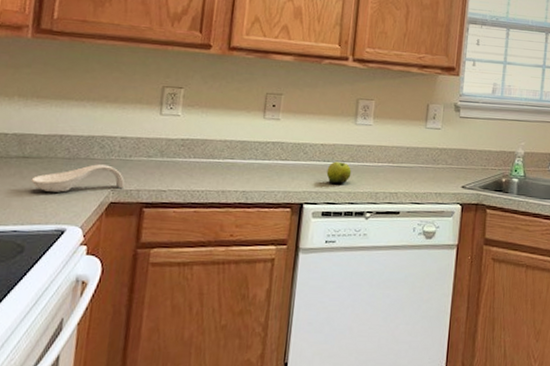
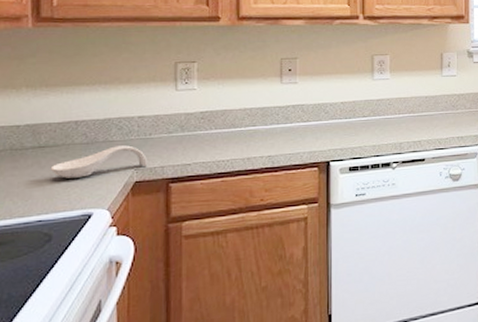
fruit: present [326,161,352,184] -> none [349,117,374,139]

